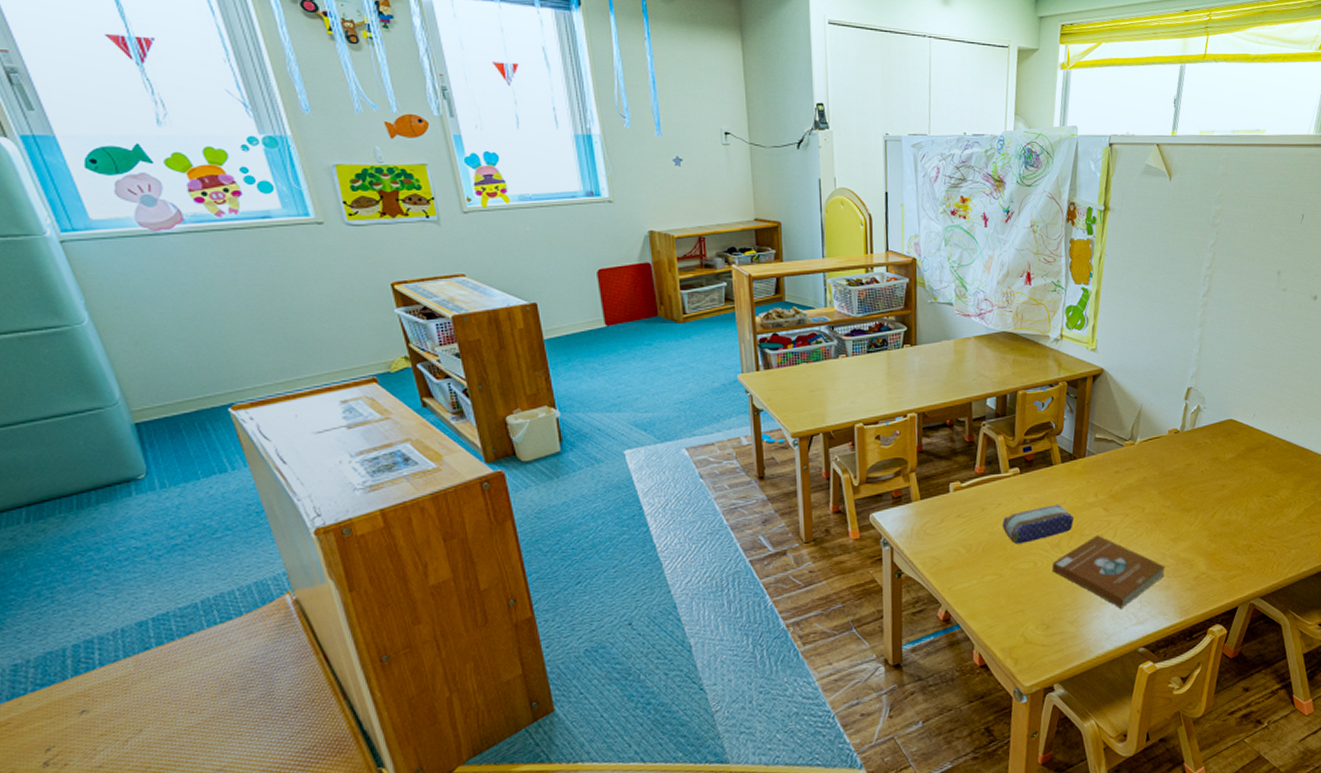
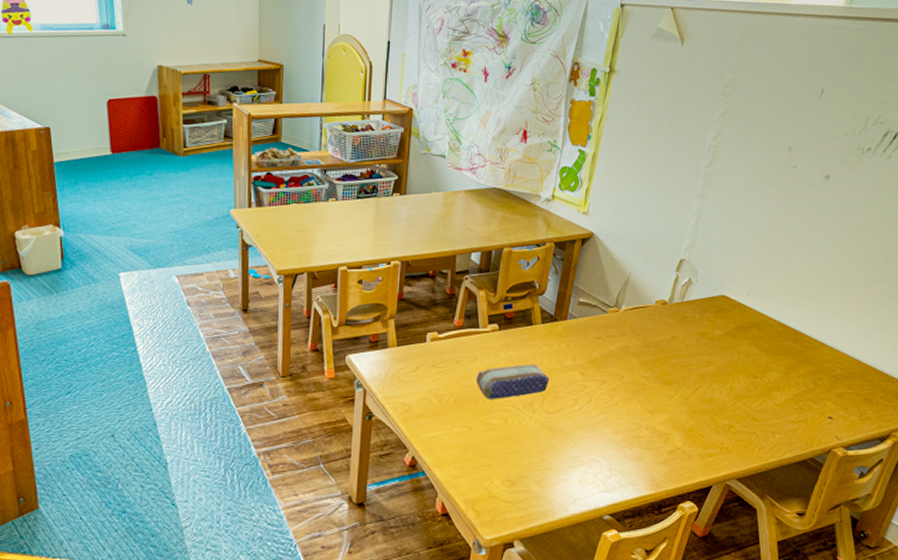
book: present [1052,535,1166,609] -> none [523,399,640,474]

